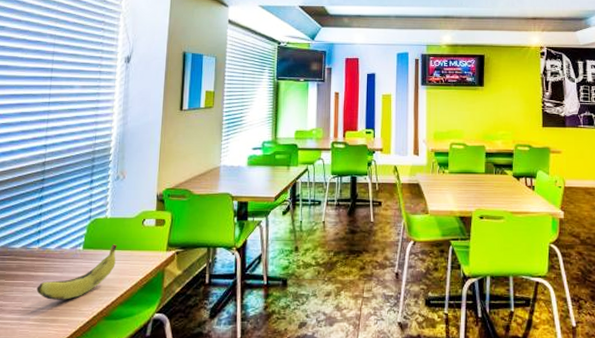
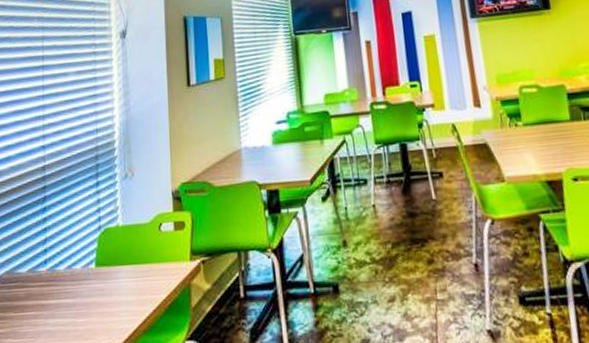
banana: present [36,244,117,300] -> none [48,257,134,333]

